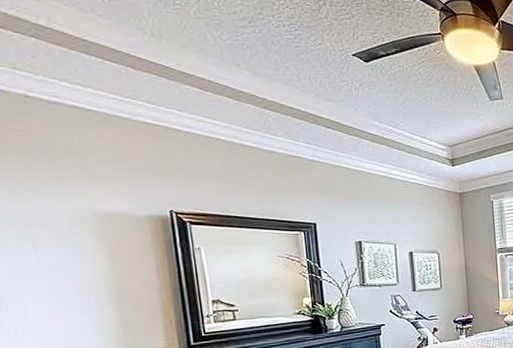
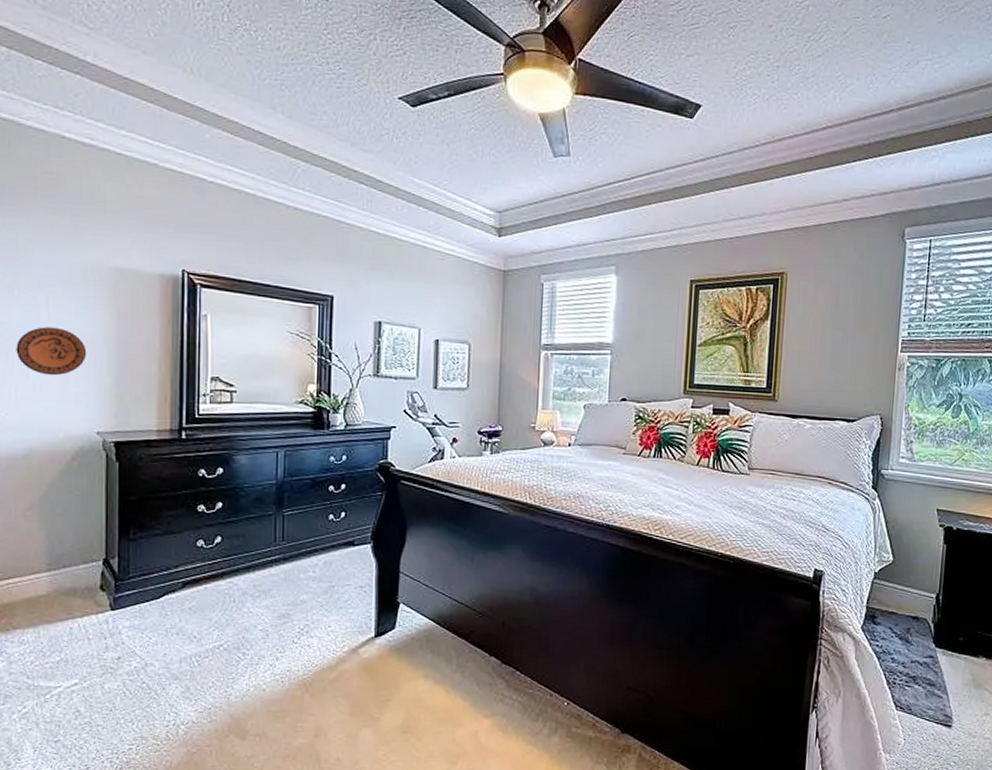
decorative plate: none [8,270,85,314] -> present [16,327,87,376]

